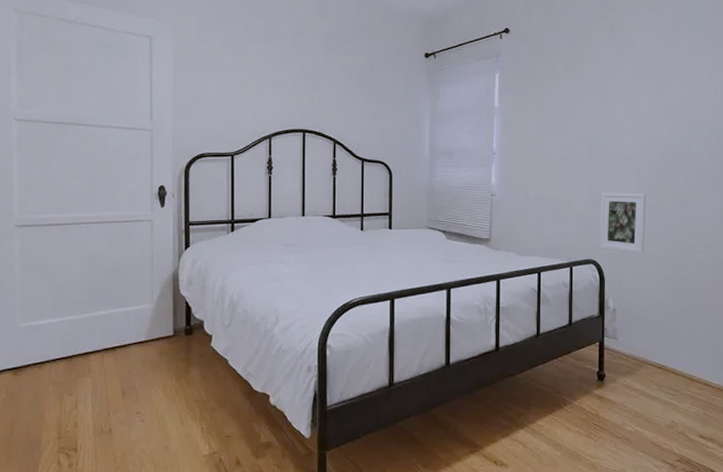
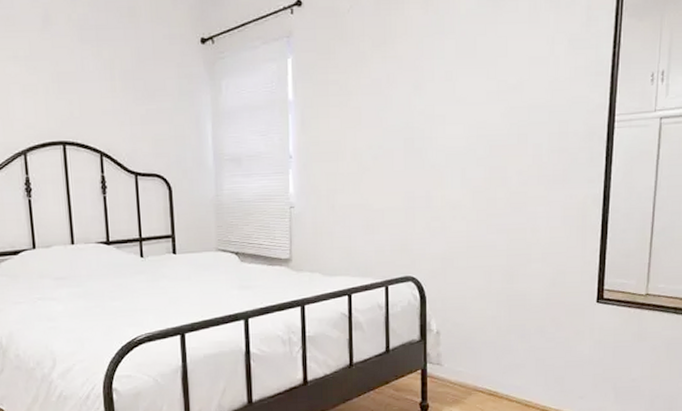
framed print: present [599,192,647,254] -> none [418,195,474,267]

